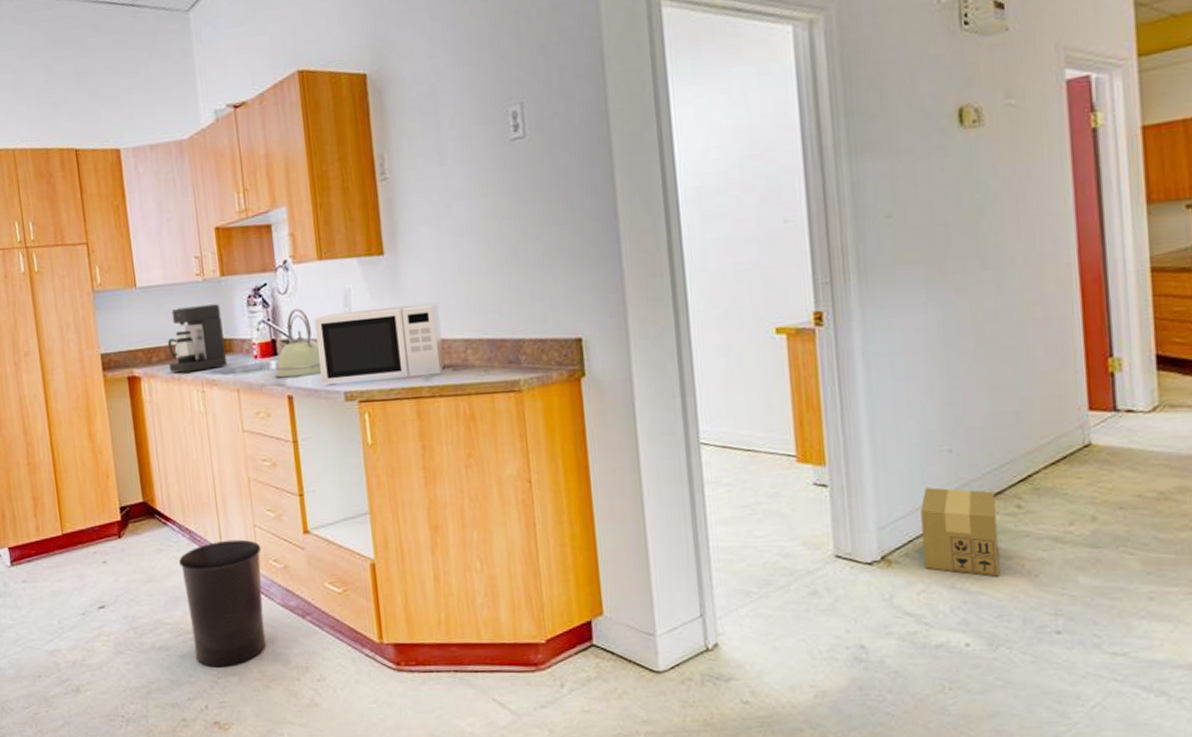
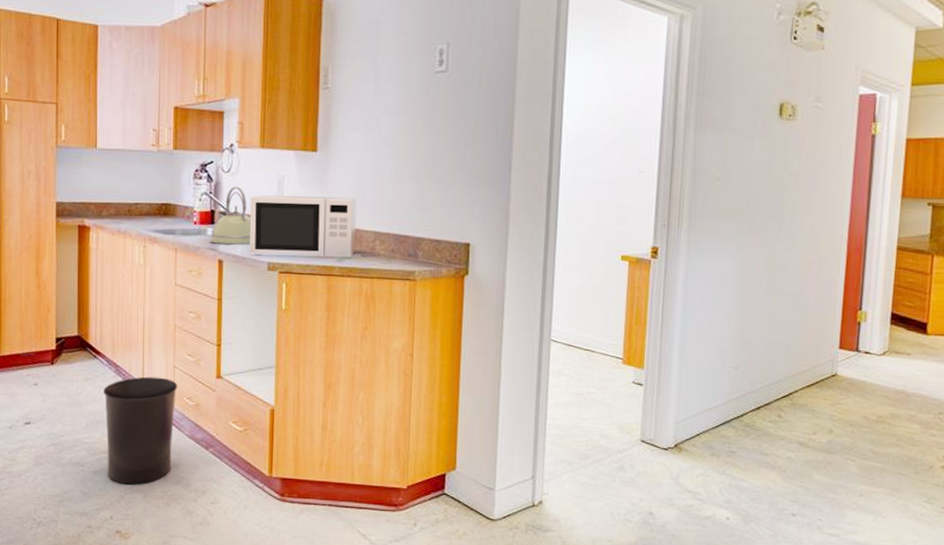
coffee maker: present [168,304,228,374] -> none [117,171,170,229]
cardboard box: present [920,487,1000,577] -> none [706,395,764,469]

